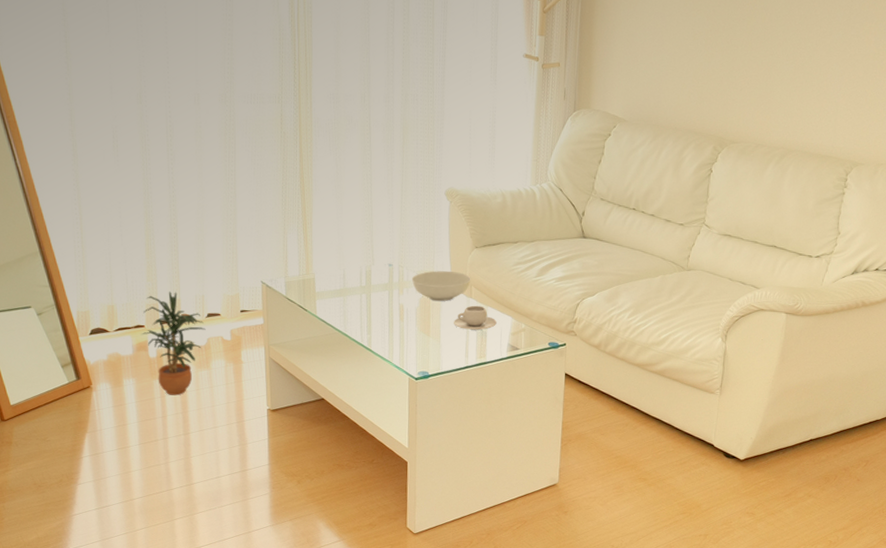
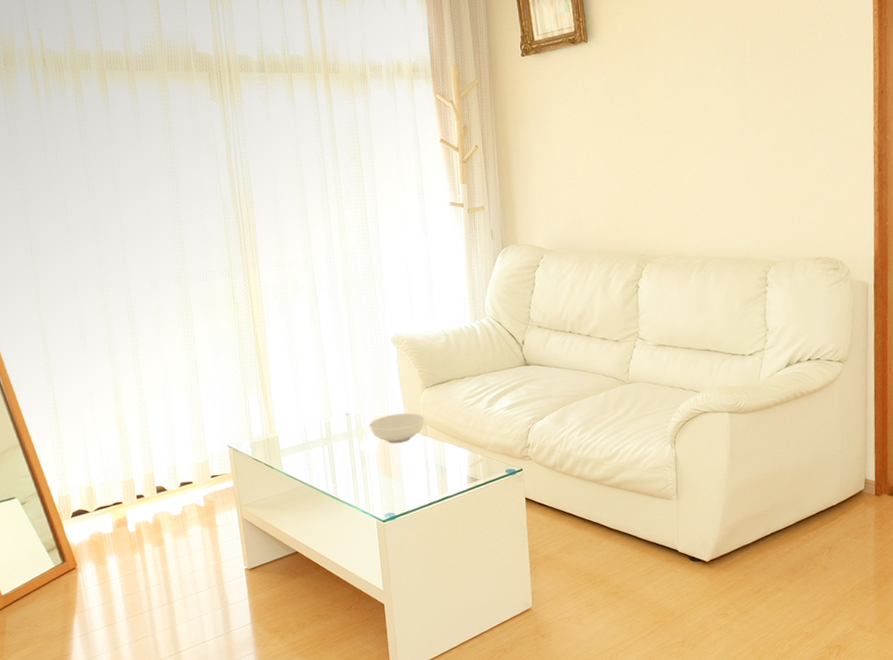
potted plant: present [141,291,206,396] -> none [120,466,180,567]
teacup: present [454,305,497,330] -> none [413,442,454,467]

